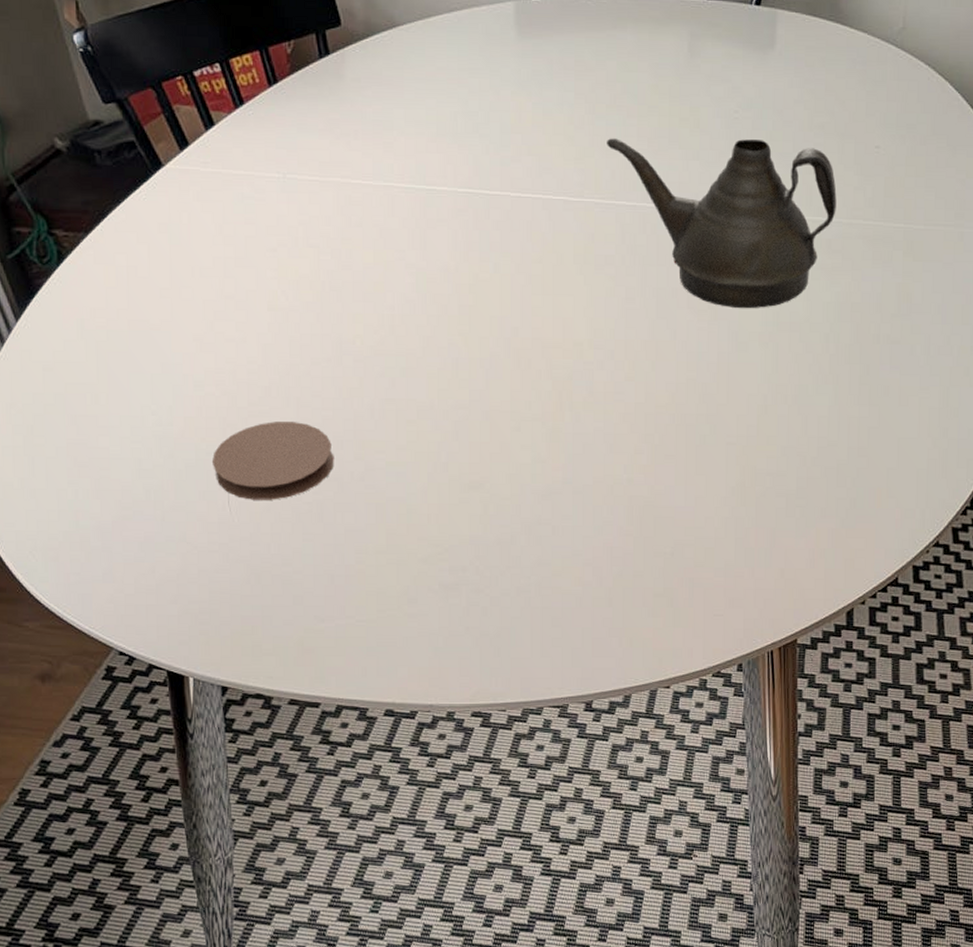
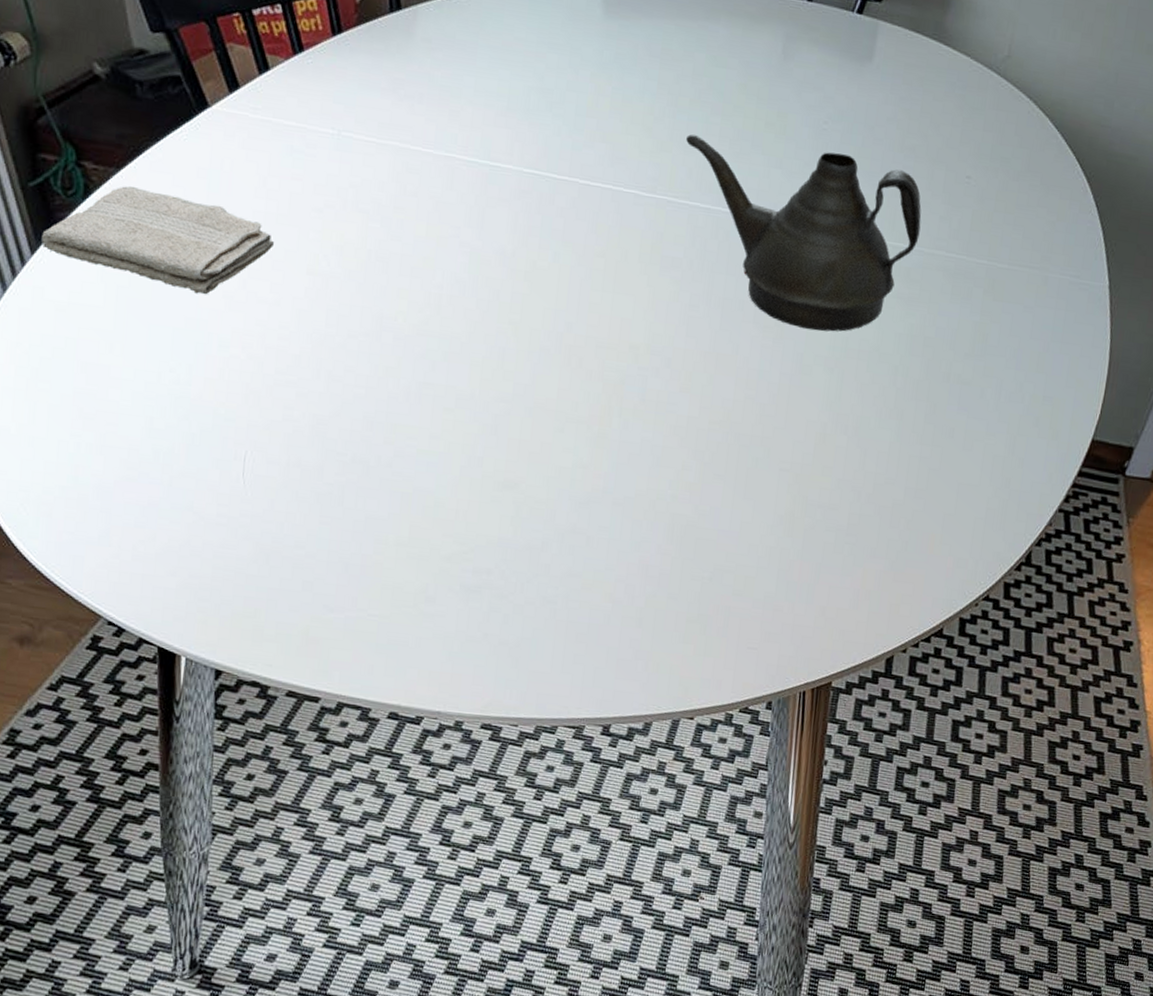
washcloth: none [24,247,235,340] -> present [42,185,274,295]
coaster: present [211,422,334,500] -> none [229,393,362,477]

